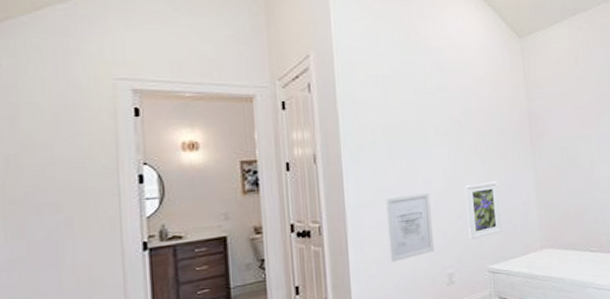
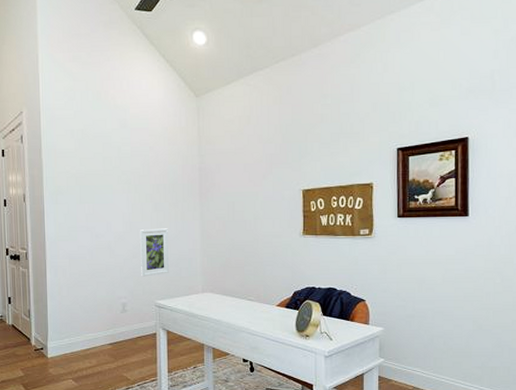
wall art: present [386,192,435,262] -> none [76,232,113,288]

